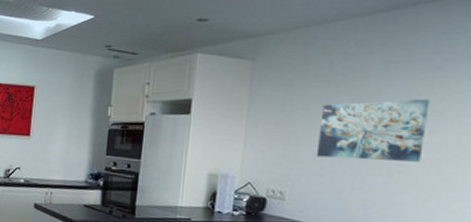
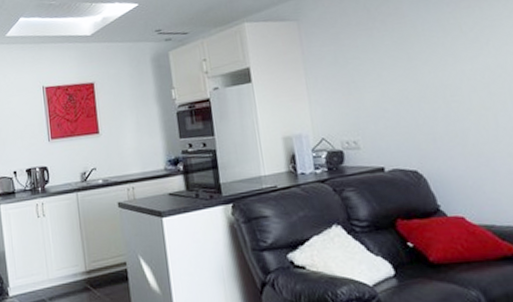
wall art: present [316,98,430,162] -> none [371,29,471,101]

